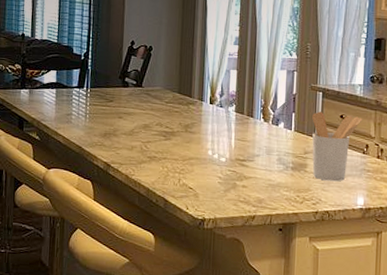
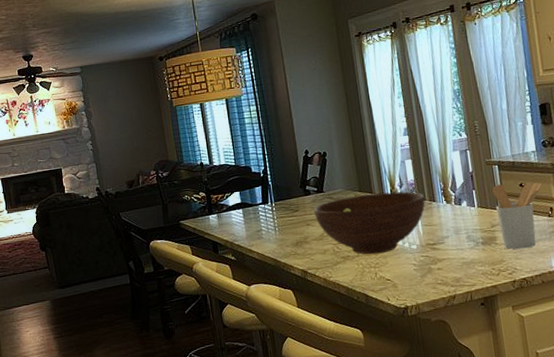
fruit bowl: none [129,96,243,161] -> present [314,191,426,255]

